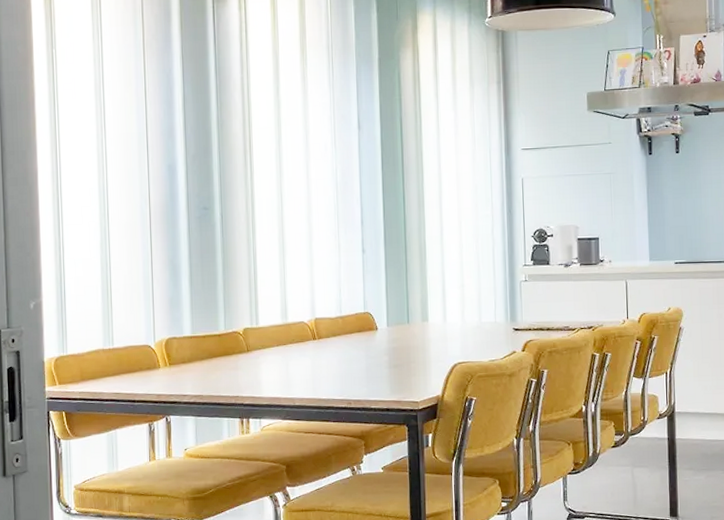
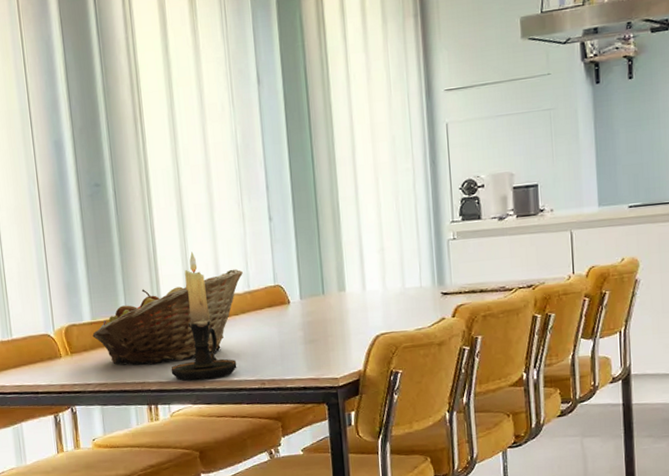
fruit basket: none [191,294,336,380] -> present [92,269,243,366]
candle holder: none [264,276,326,398] -> present [170,251,237,381]

